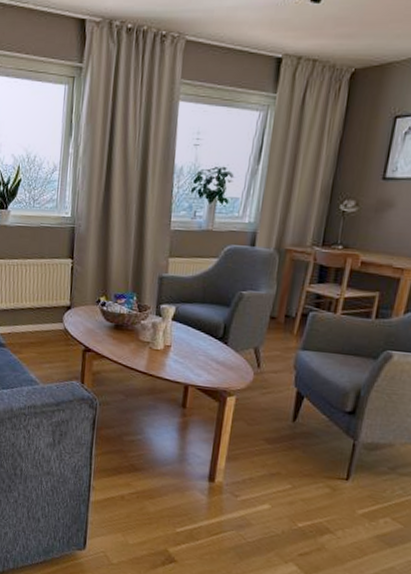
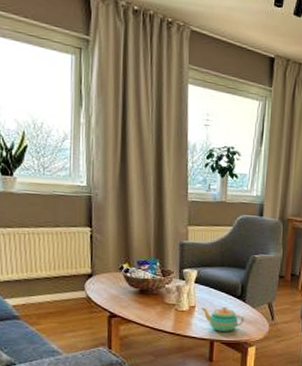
teapot: none [178,347,226,377] -> present [202,306,245,332]

